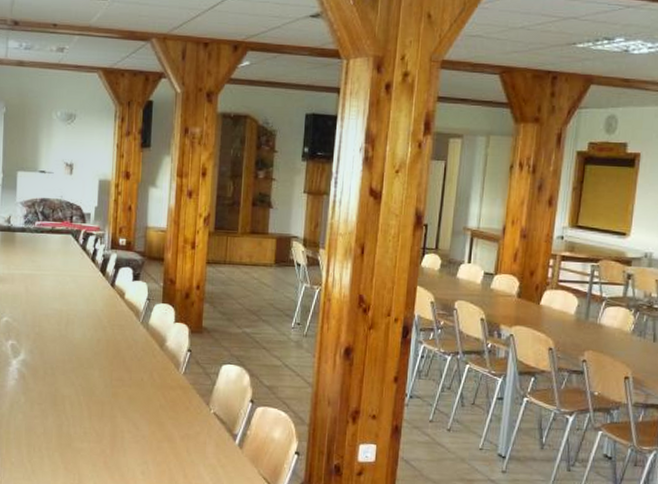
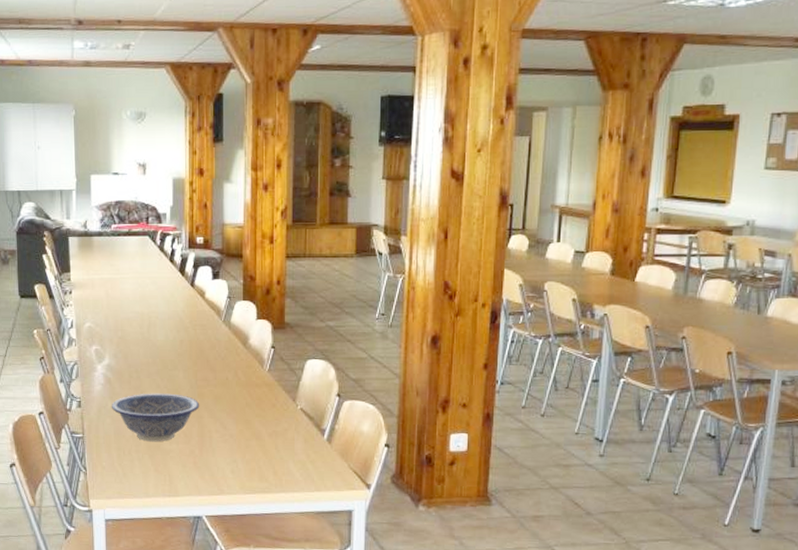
decorative bowl: none [23,390,114,440] -> present [111,393,200,442]

